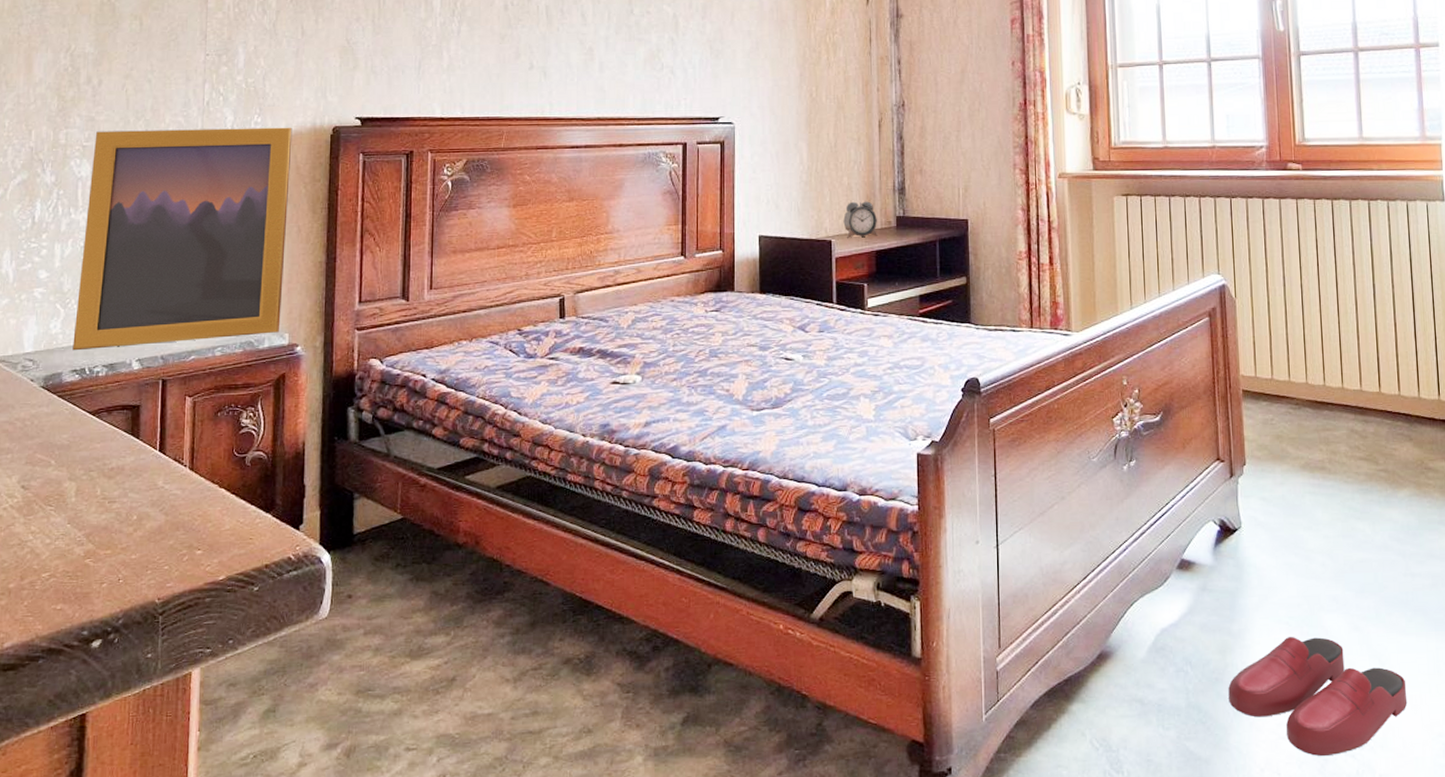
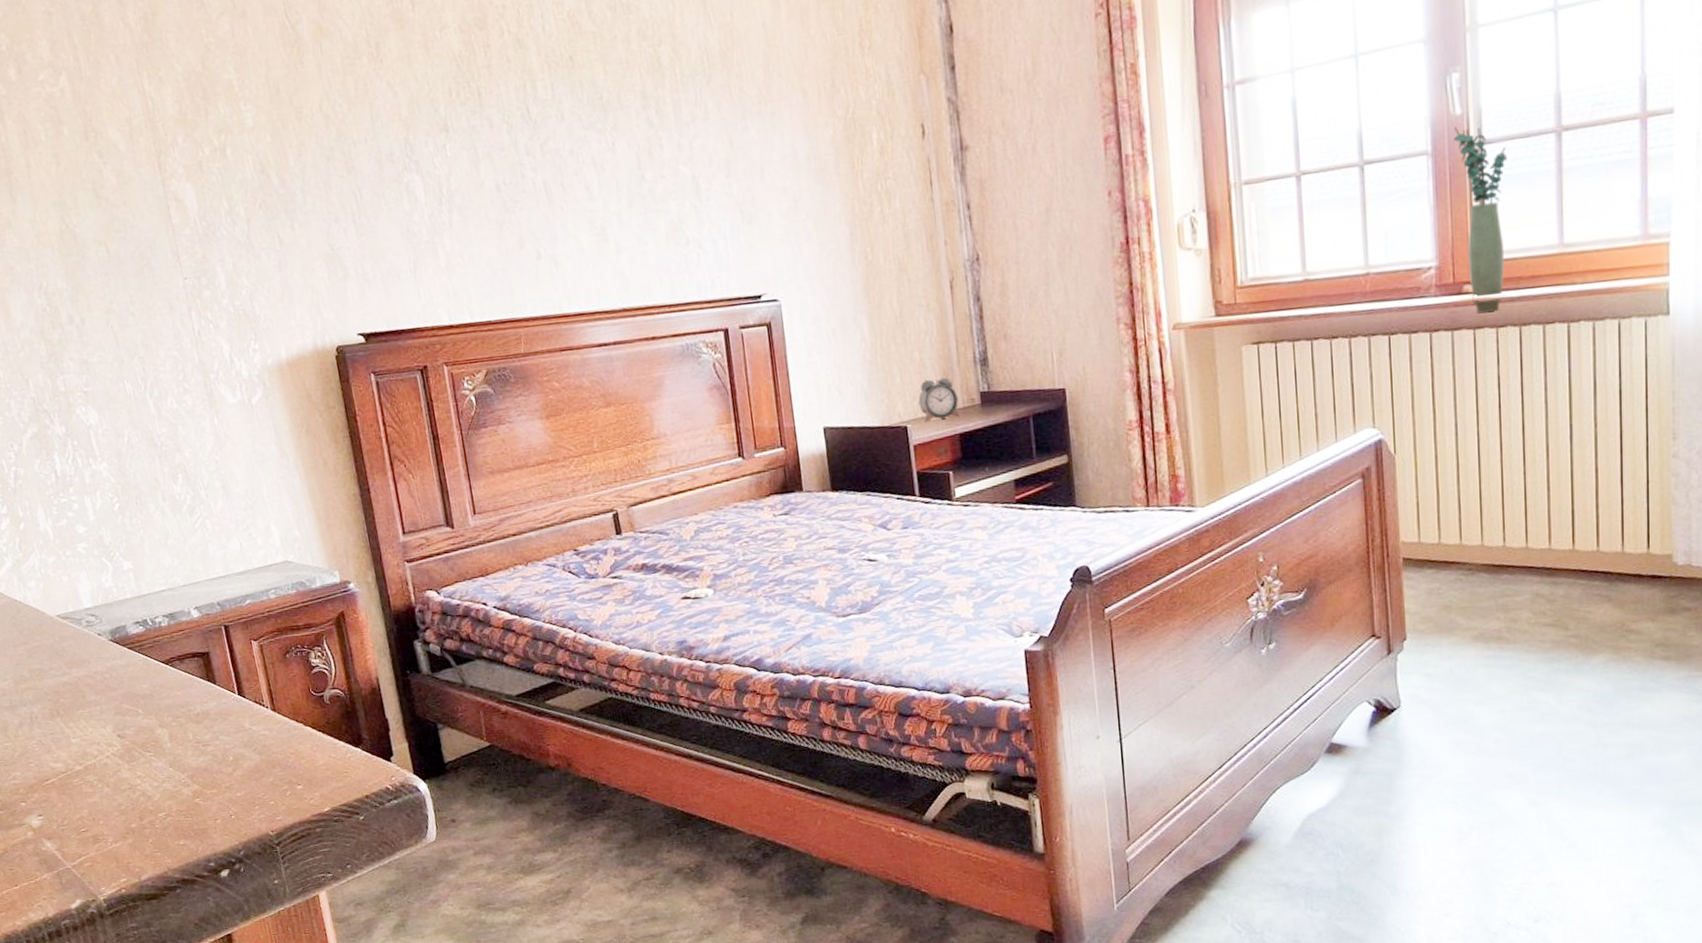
picture frame: present [72,127,292,351] -> none [93,351,329,603]
slippers: present [1228,636,1408,757] -> none [1385,814,1592,931]
vase: none [1278,40,1319,187] -> present [1454,126,1508,314]

